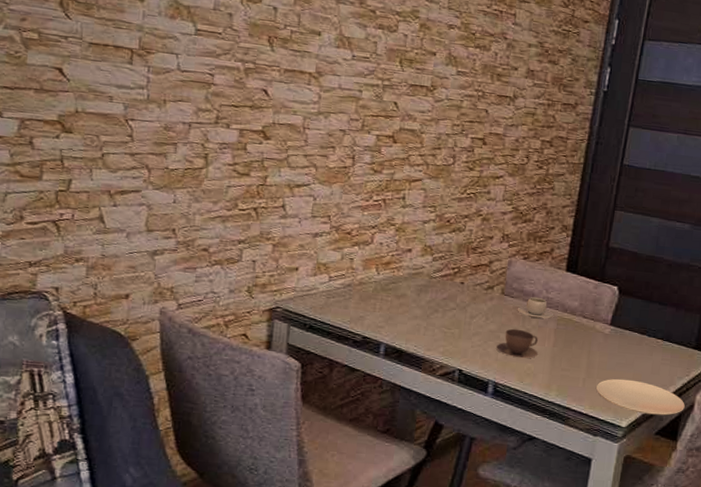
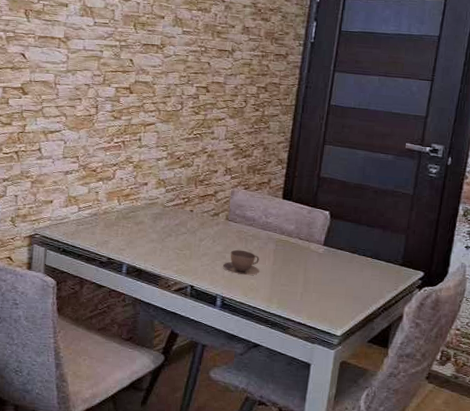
teacup: present [517,296,555,319] -> none [240,221,273,241]
plate: present [596,378,685,416] -> none [313,292,394,326]

